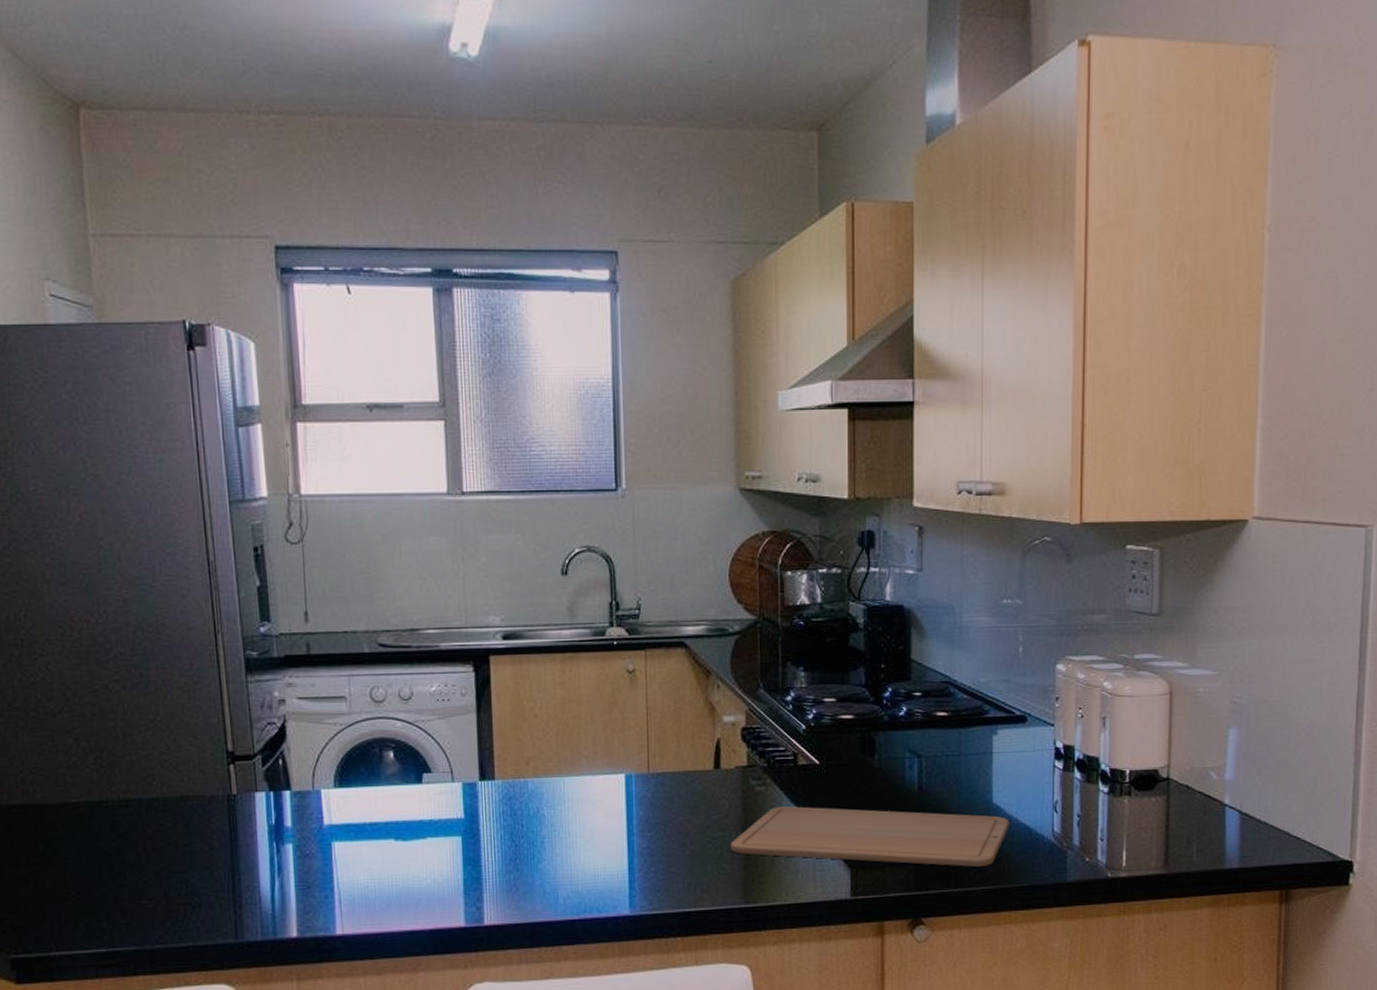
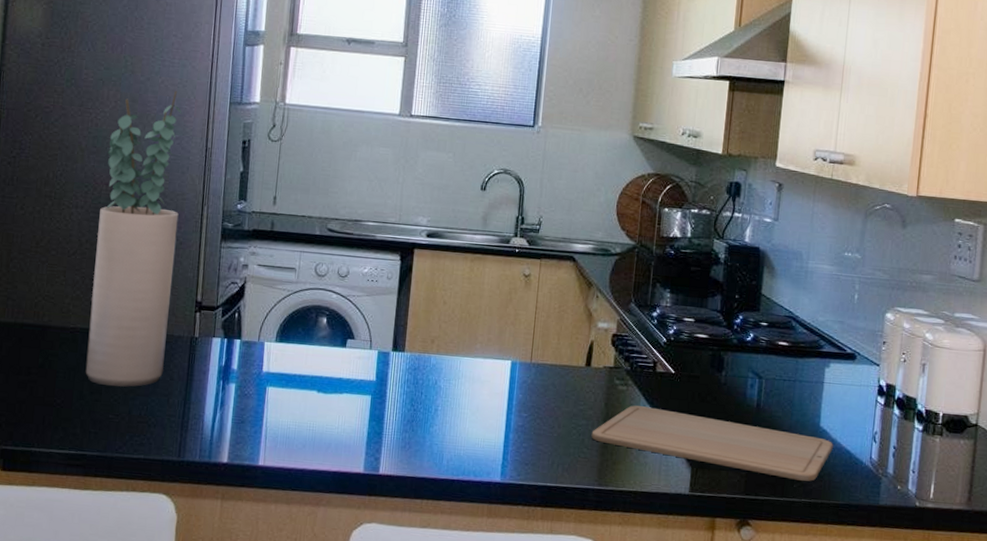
vase: none [80,494,200,866] -> present [85,91,182,387]

